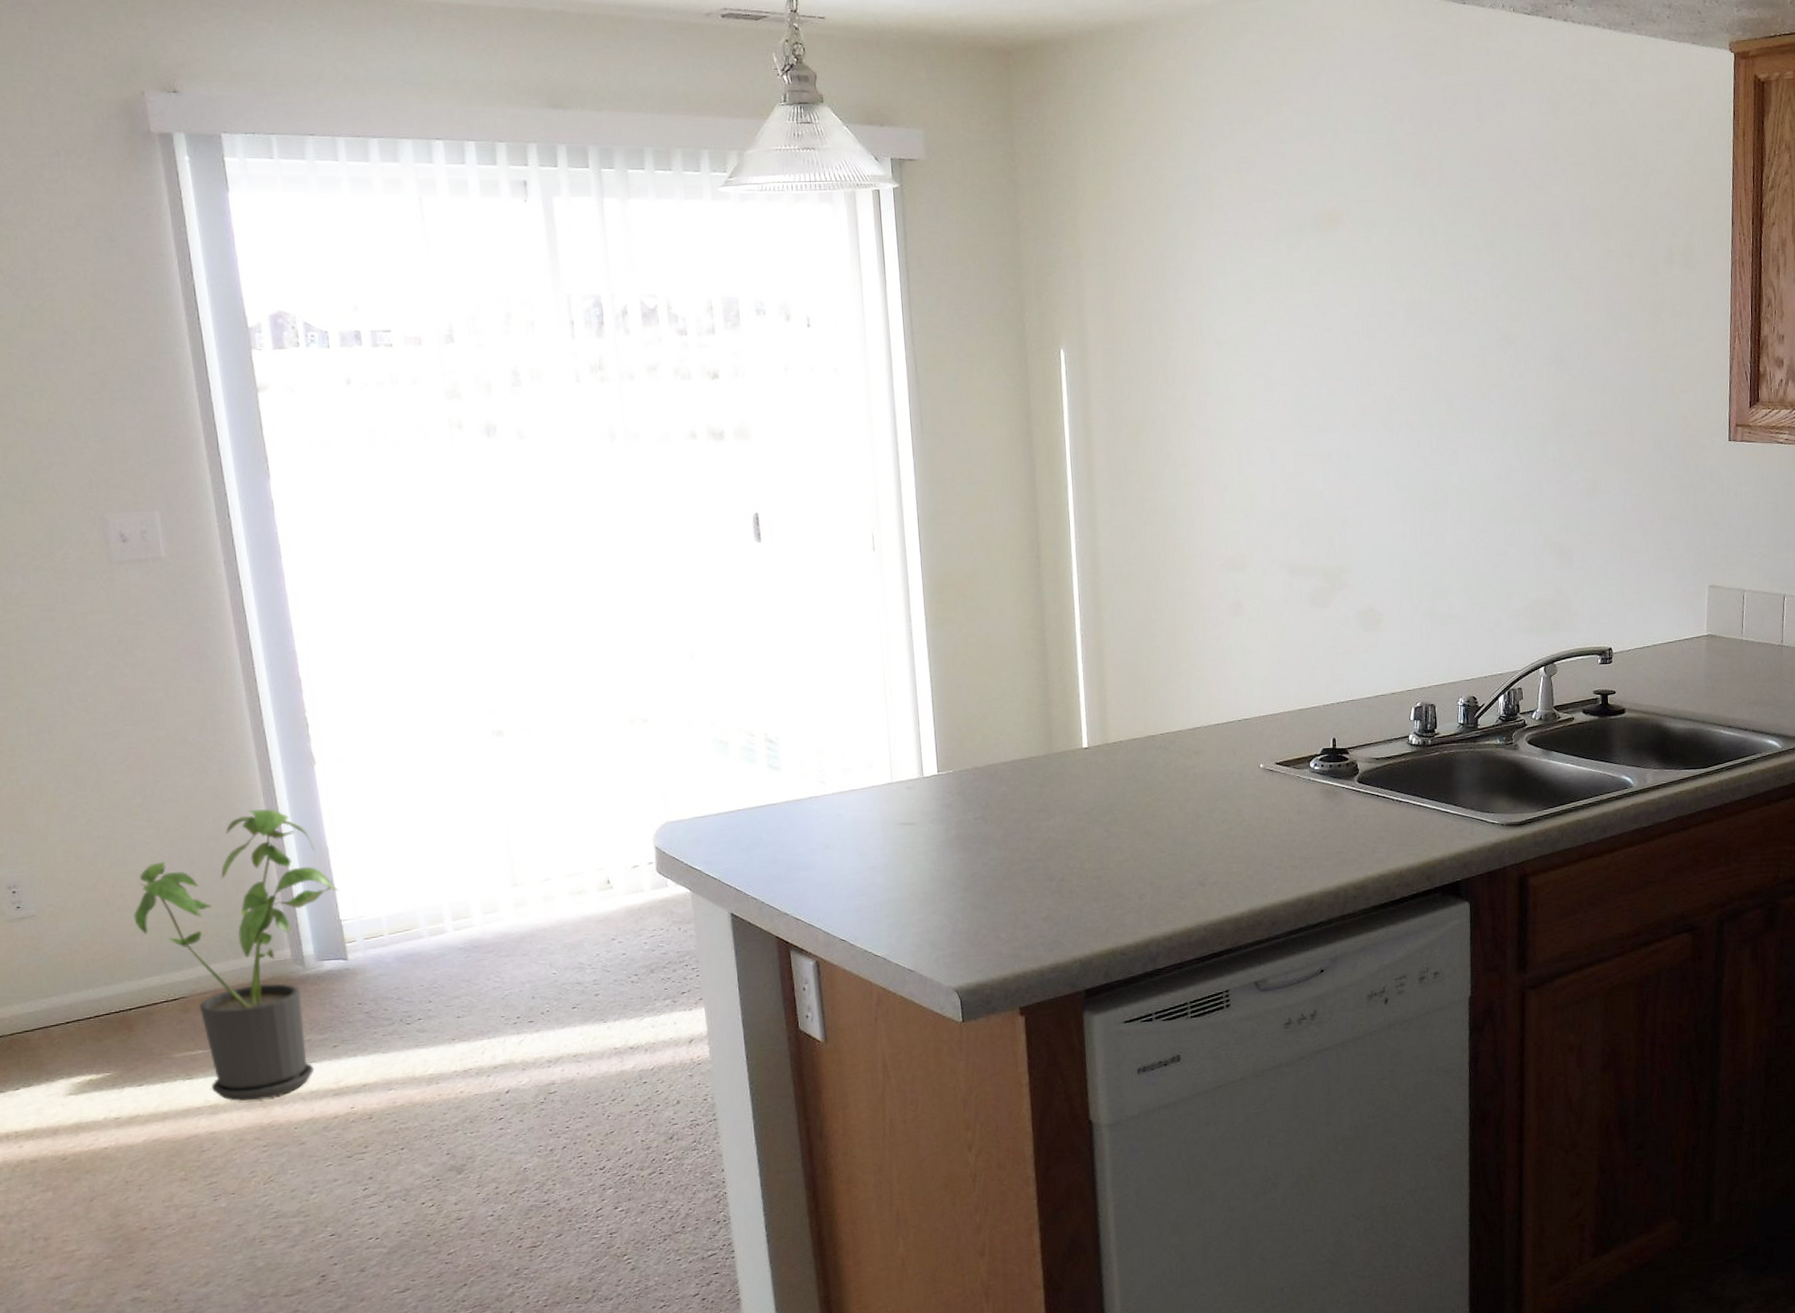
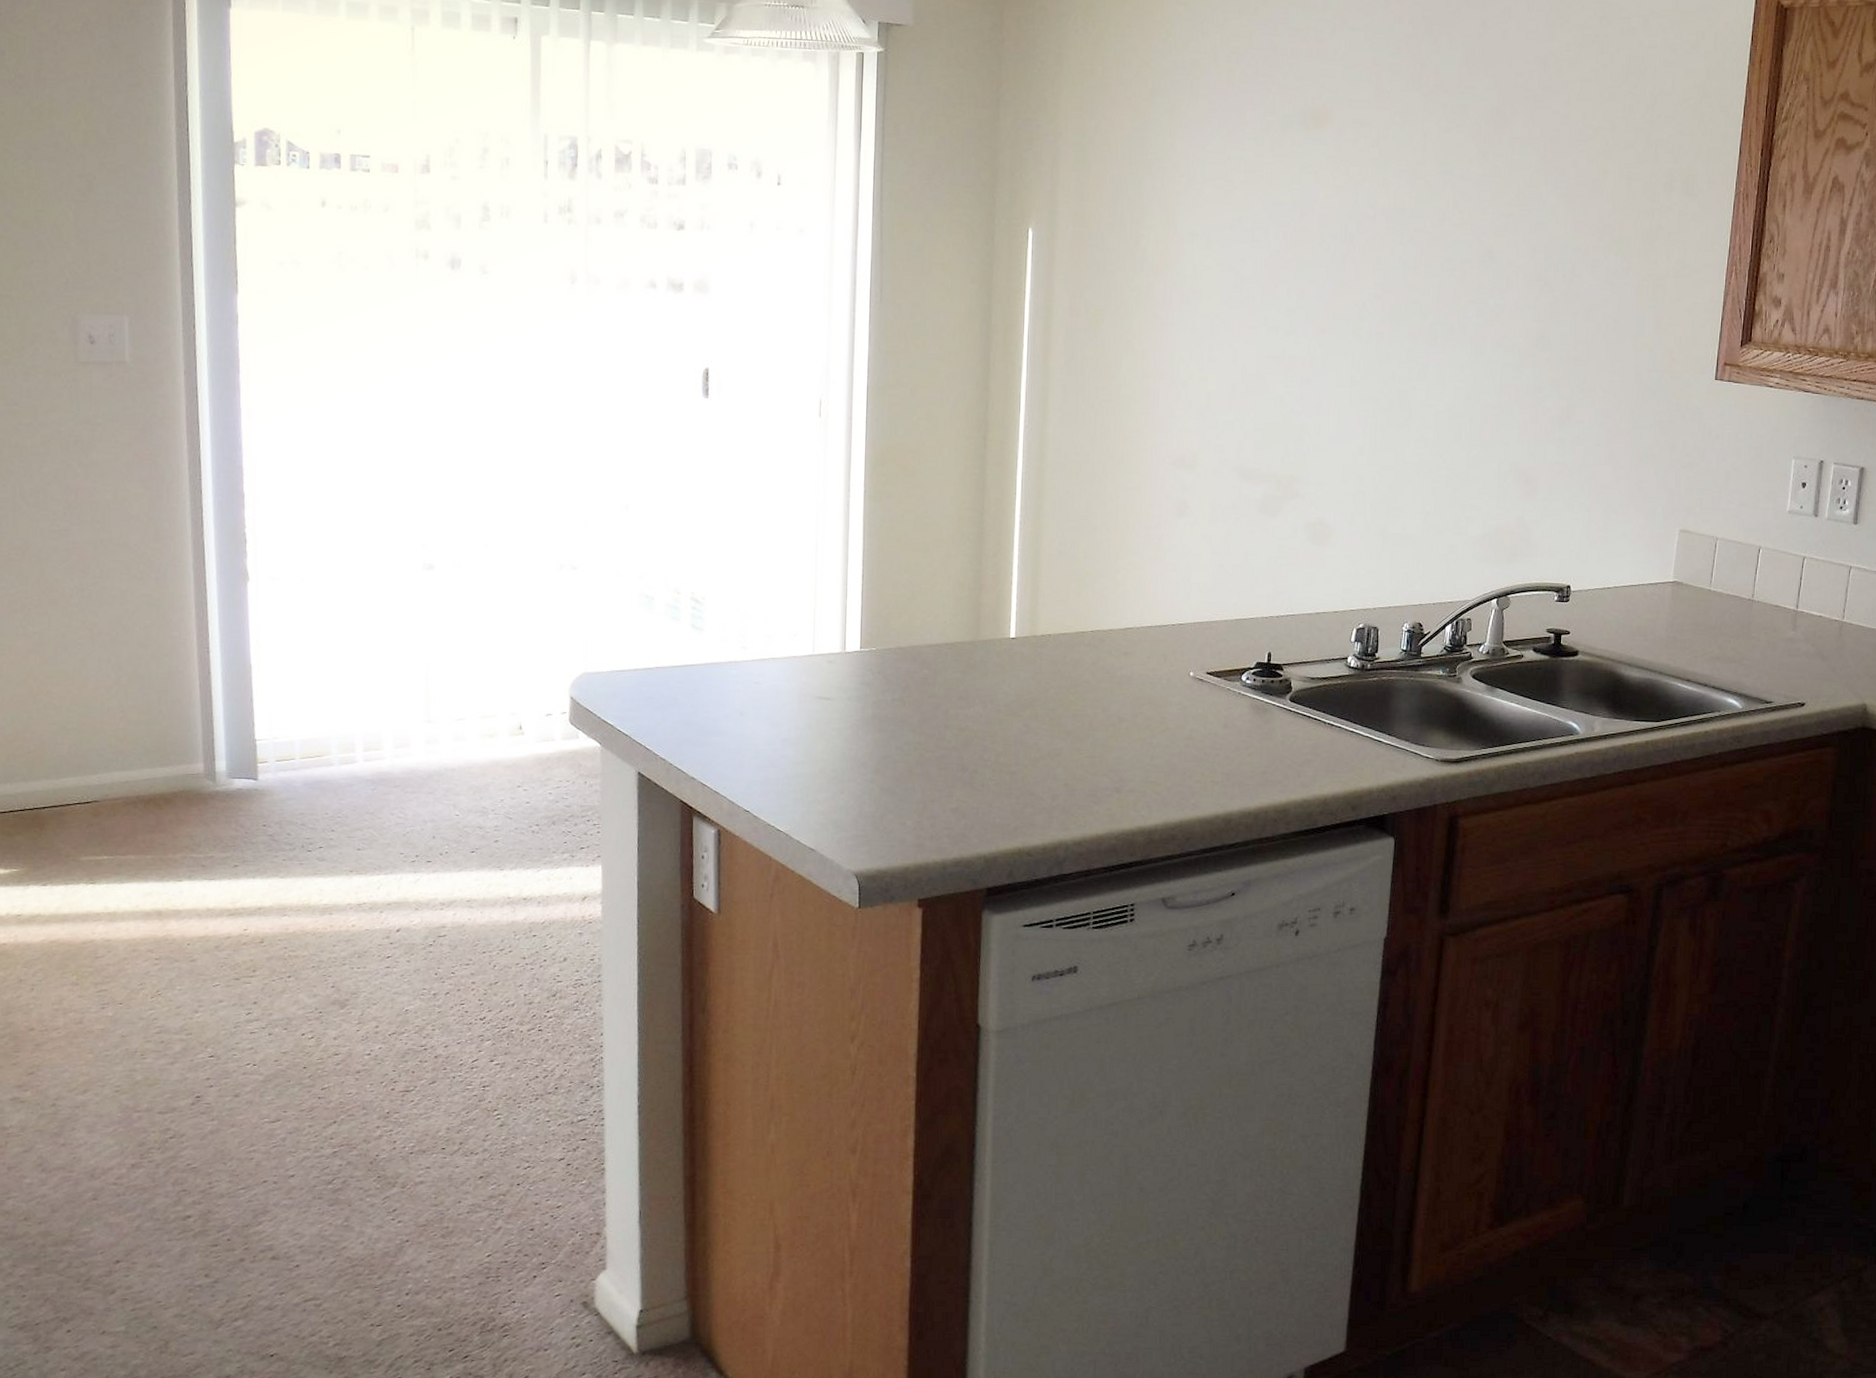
house plant: present [133,808,339,1102] -> none [58,620,257,912]

